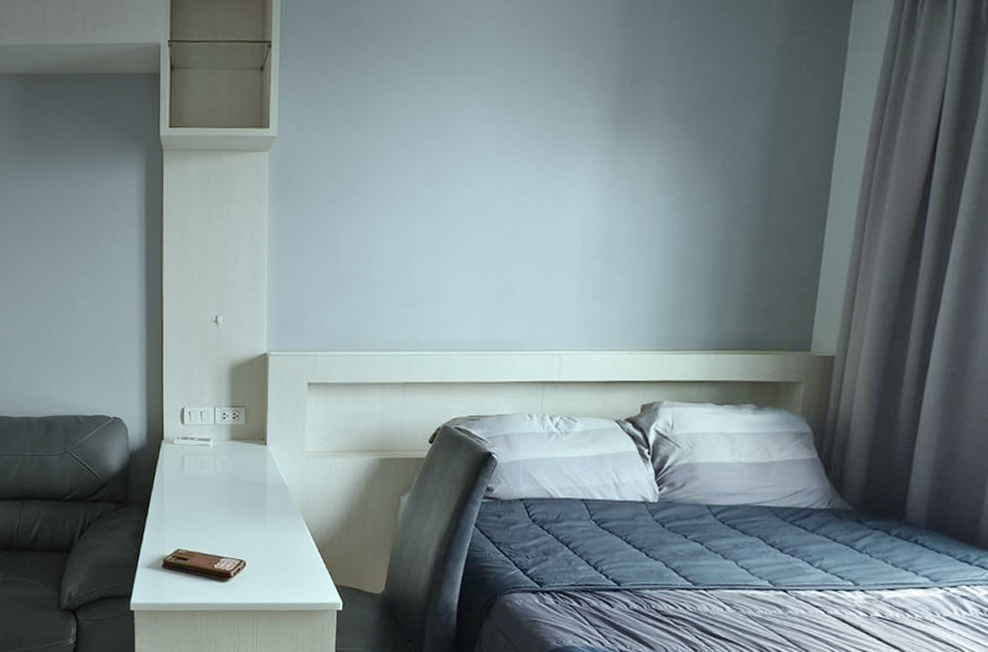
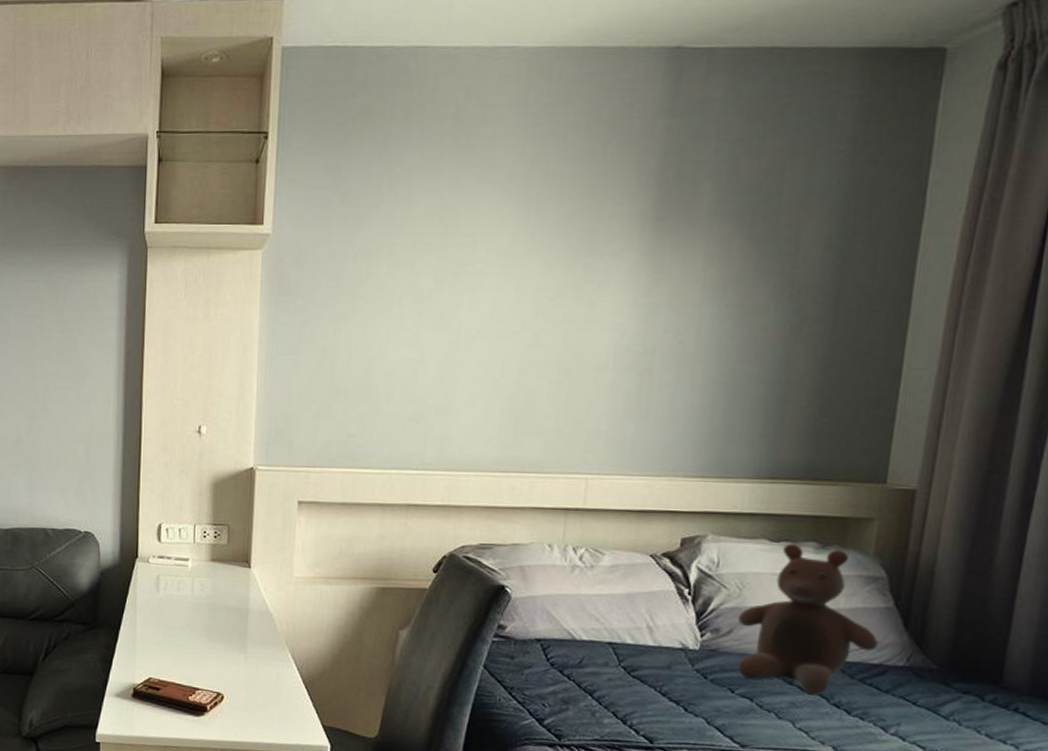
stuffed bear: none [689,406,805,537] -> present [737,543,878,696]

